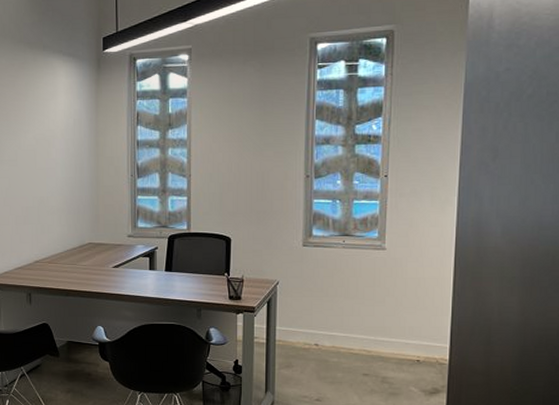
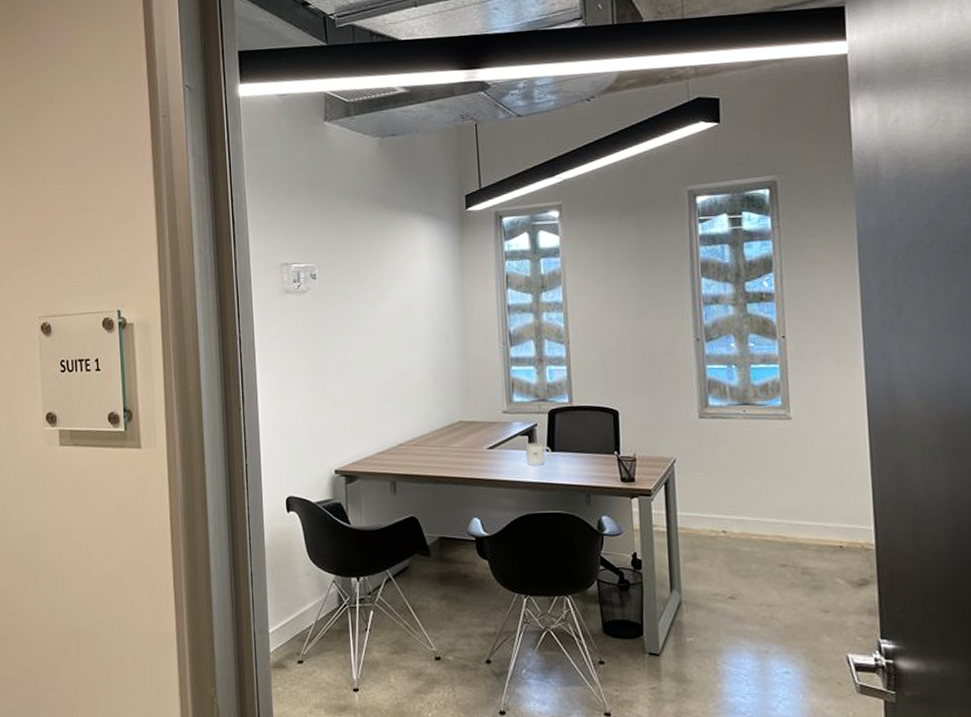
mug: none [146,263,169,284] -> present [525,442,552,467]

